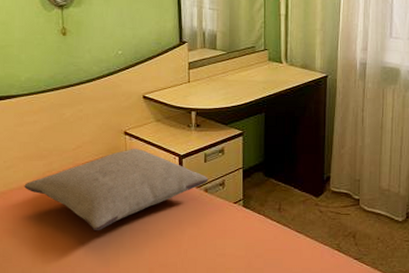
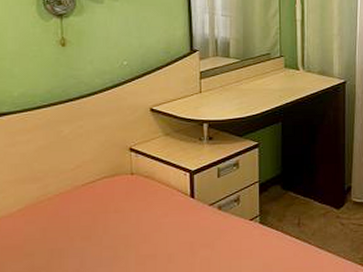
pillow: present [24,149,209,230] -> none [15,166,223,258]

